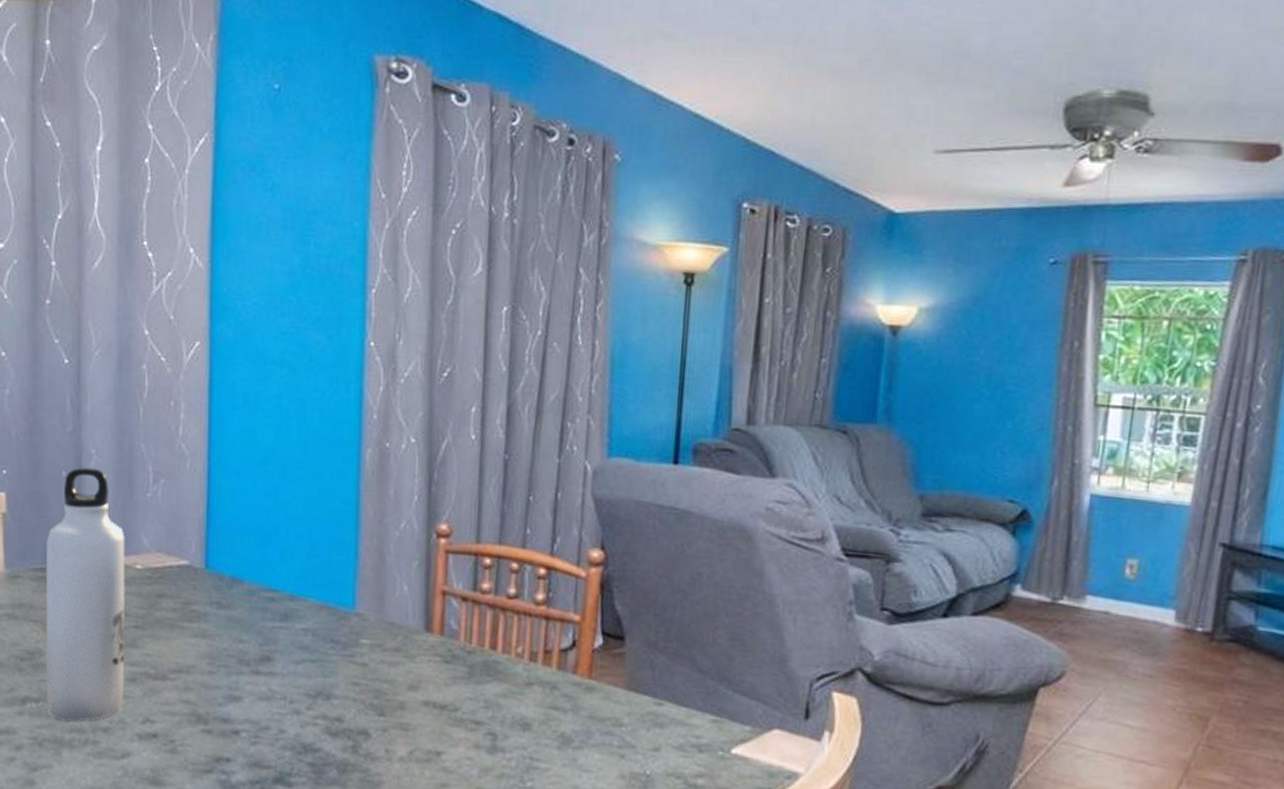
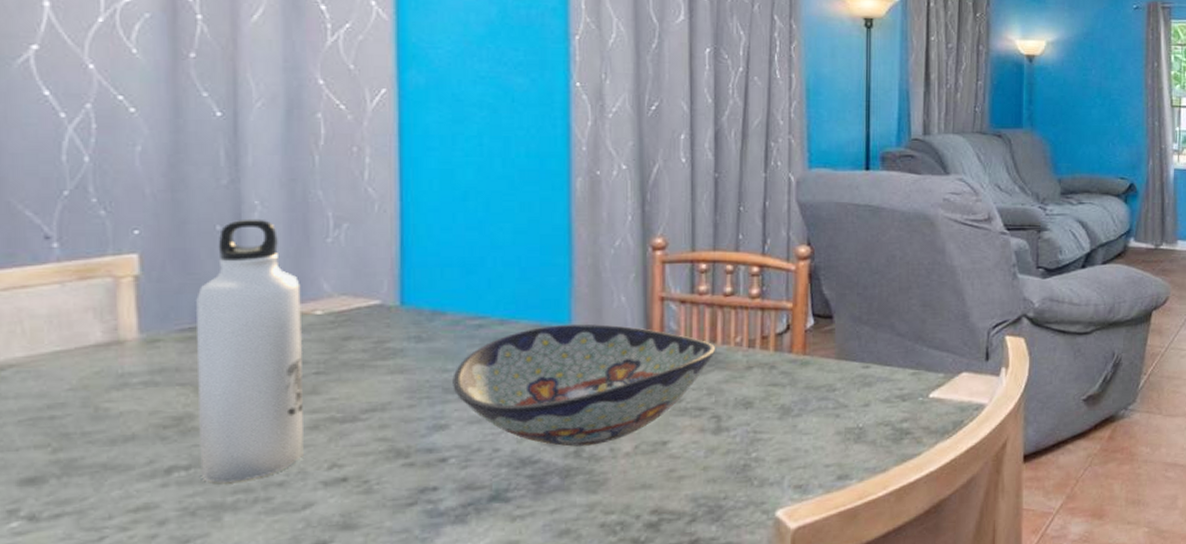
decorative bowl: none [246,607,496,743] -> present [453,324,716,447]

